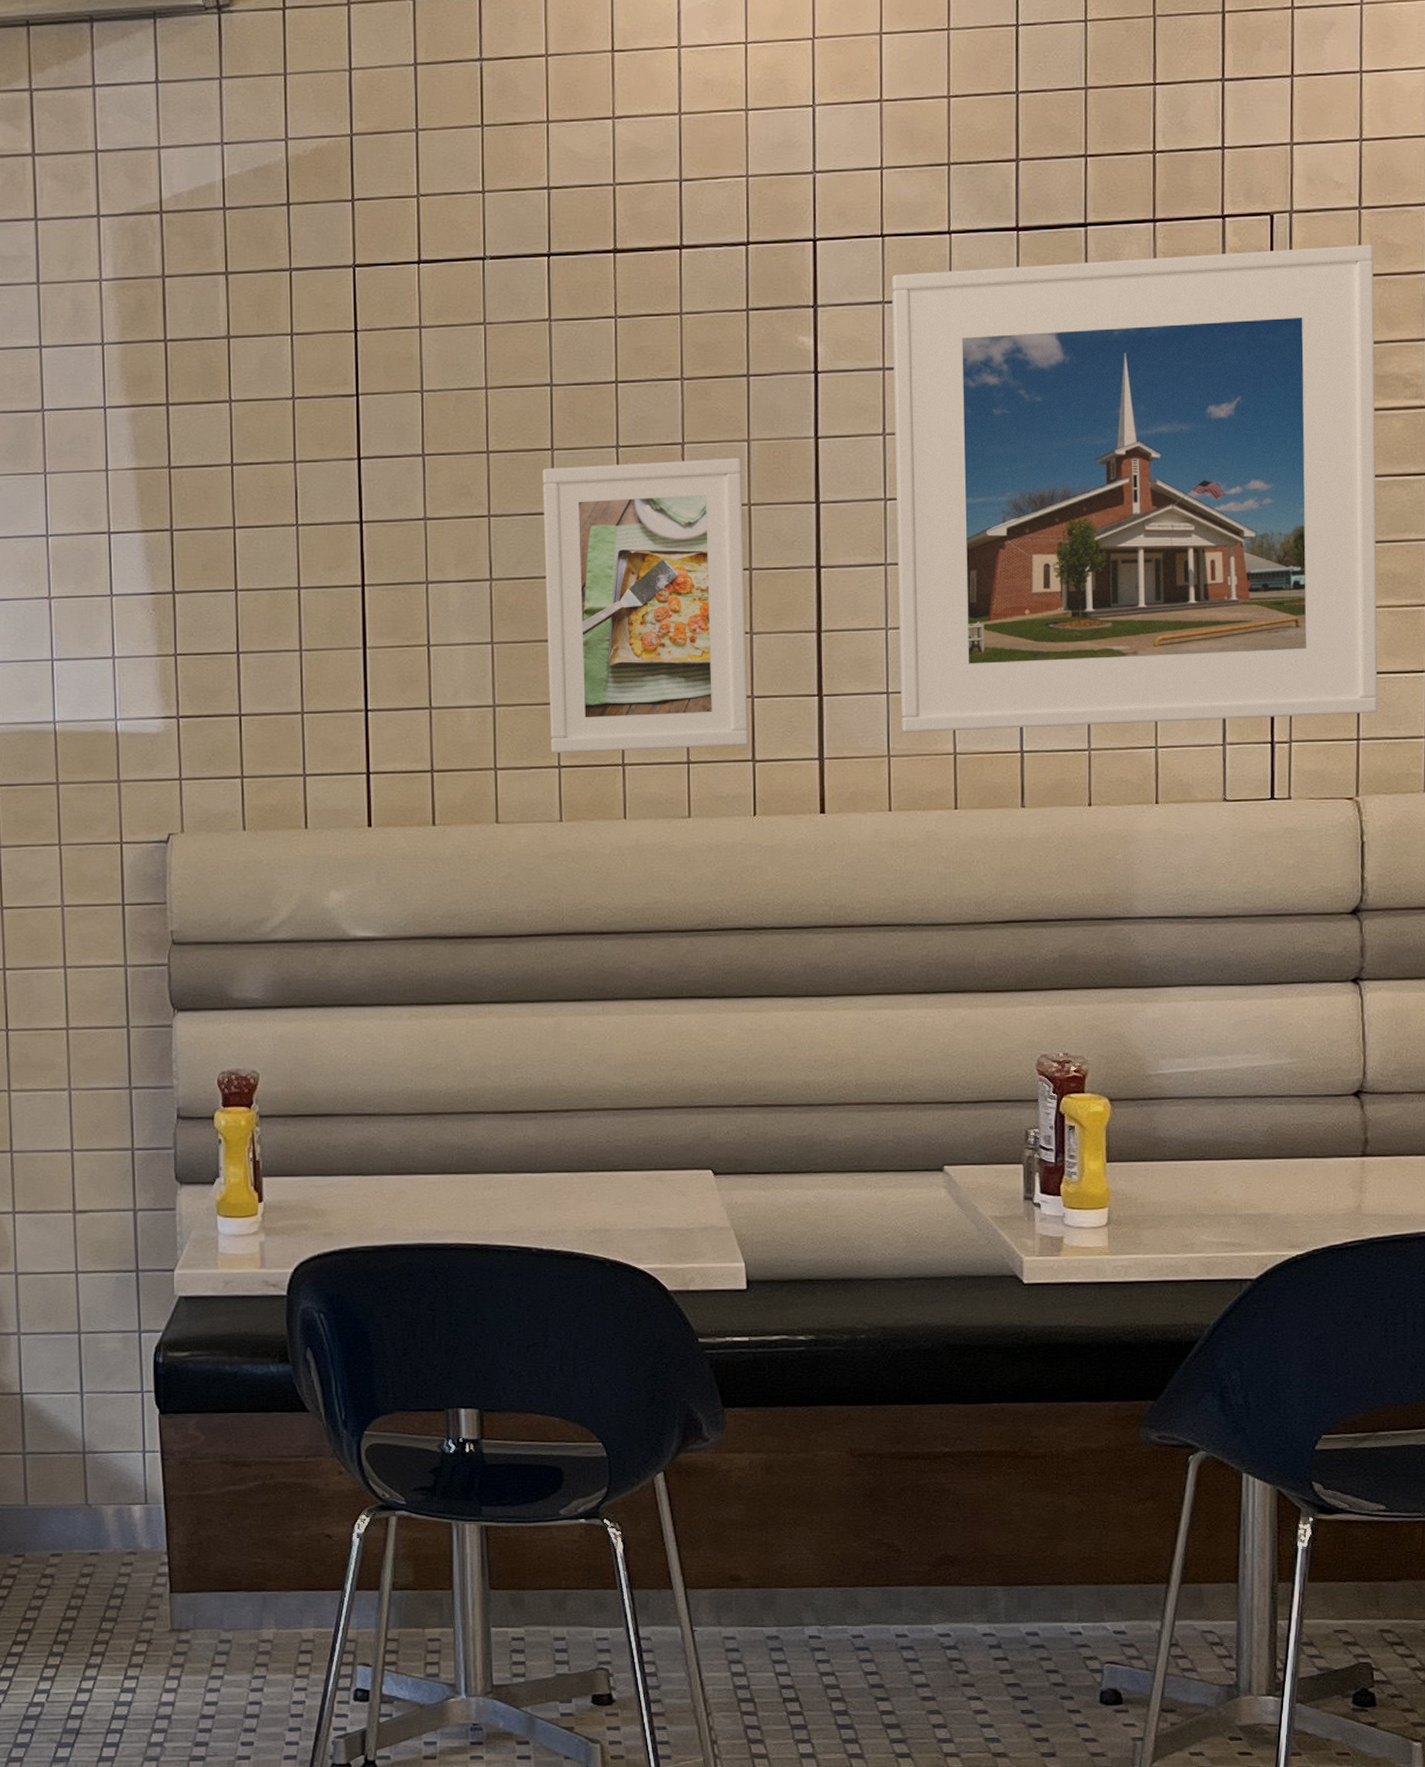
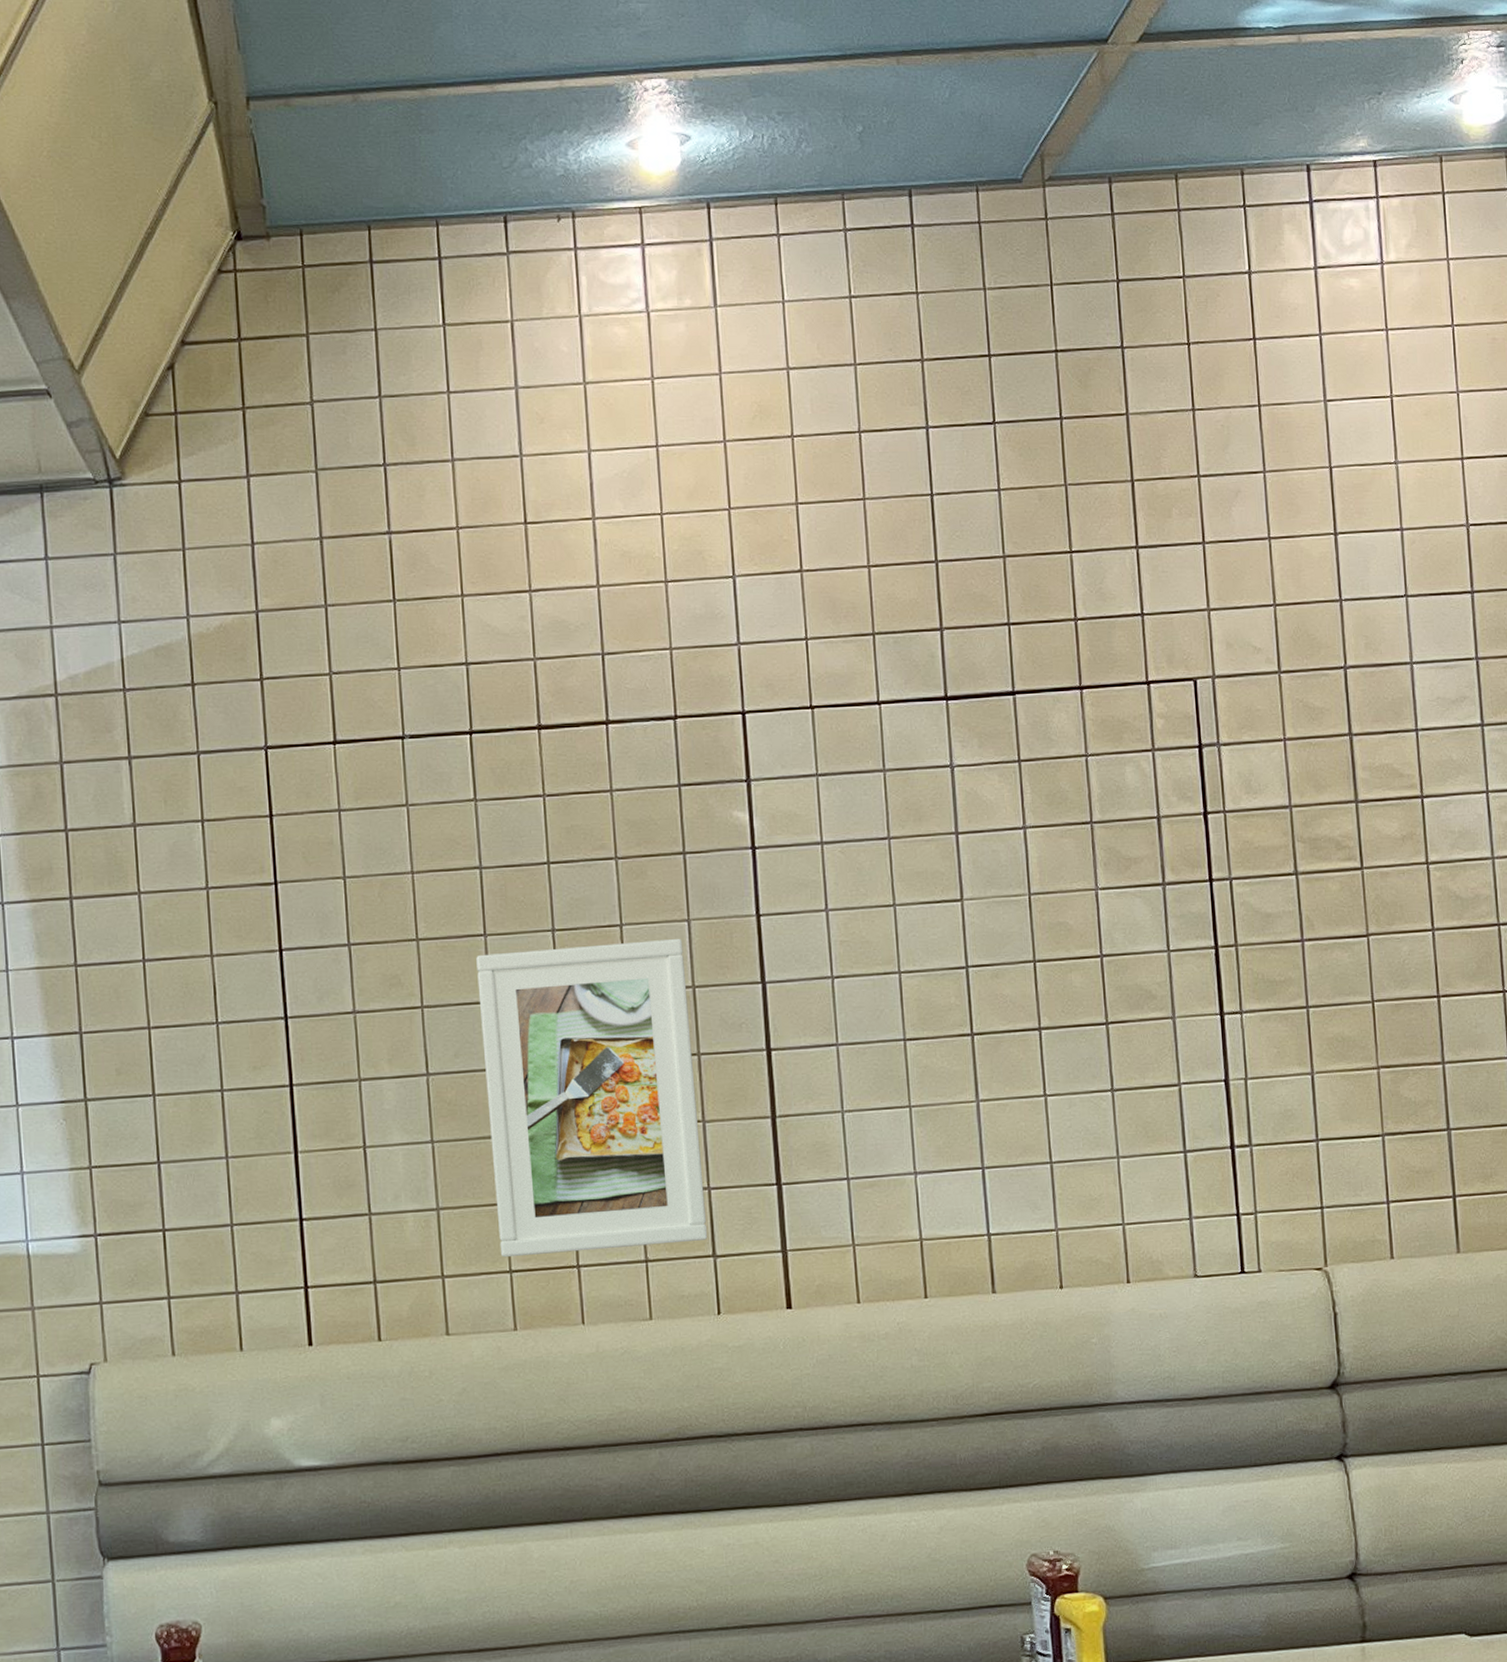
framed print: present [892,244,1378,733] -> none [824,708,1338,1220]

